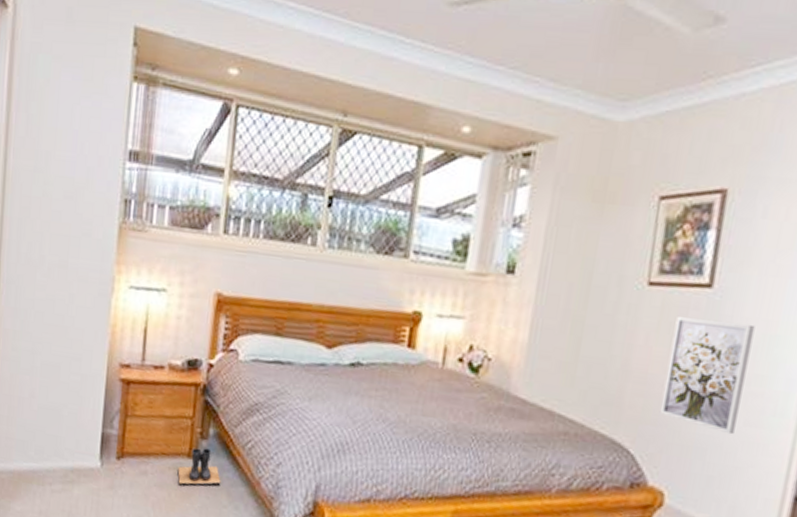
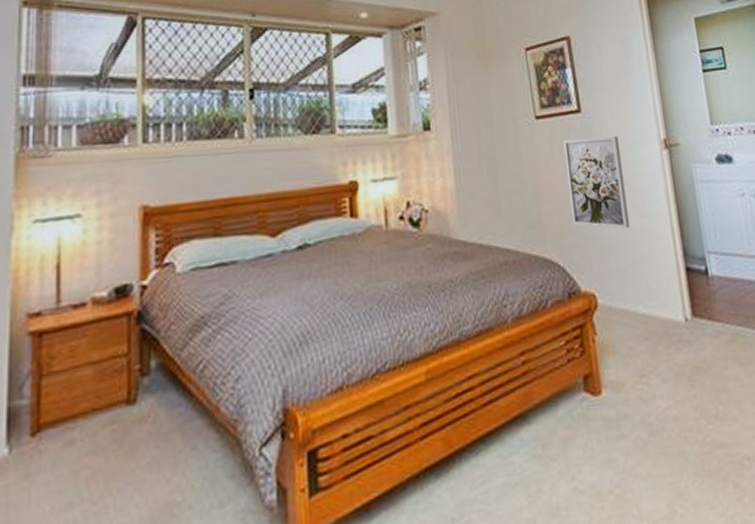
boots: present [177,448,221,486] -> none [115,385,172,442]

